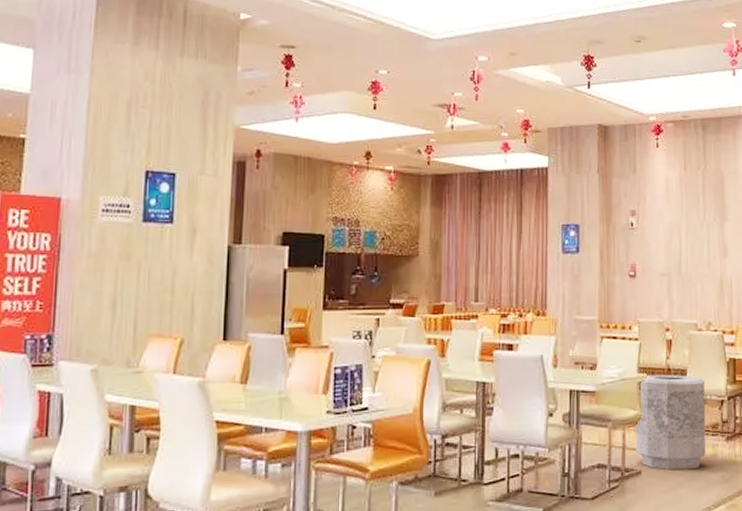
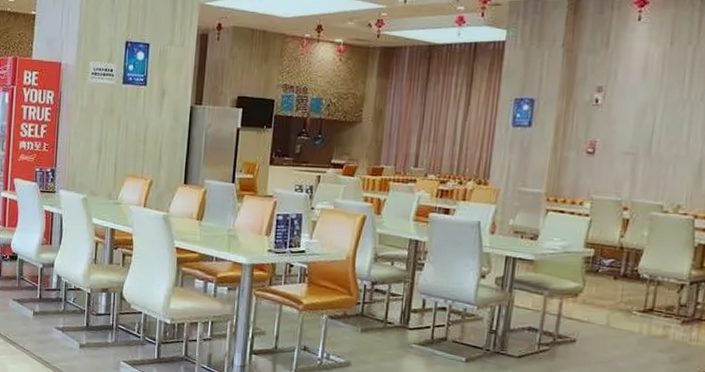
trash can: present [635,374,706,471] -> none [572,250,664,346]

